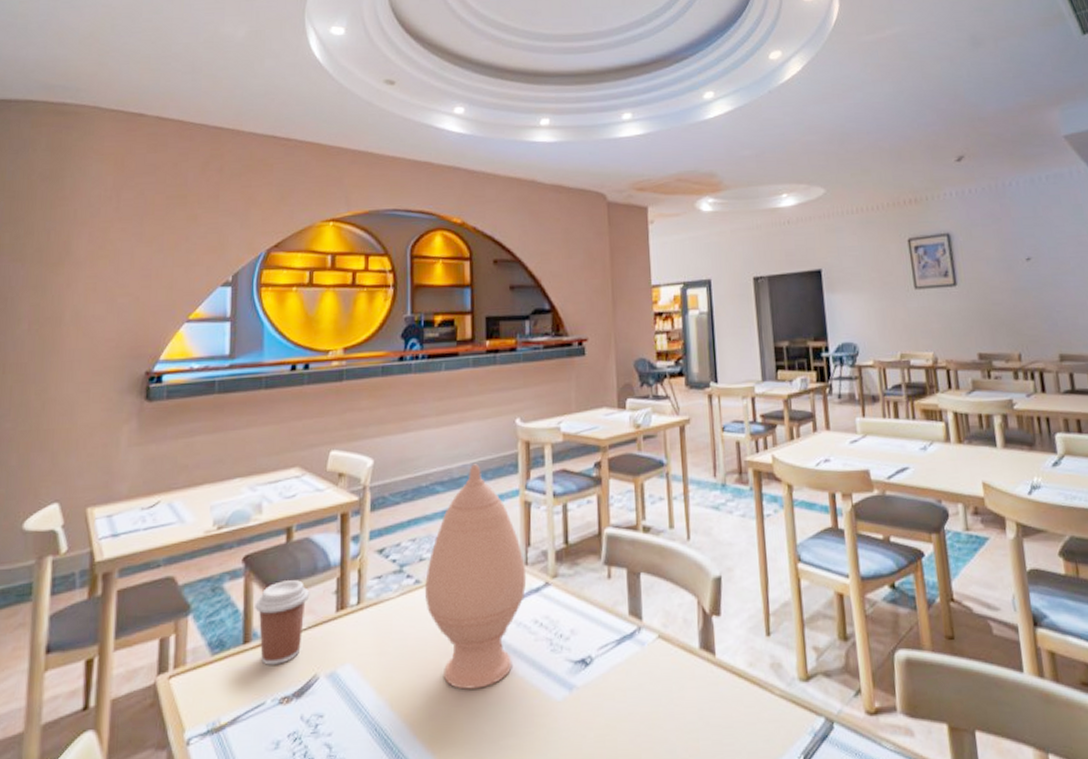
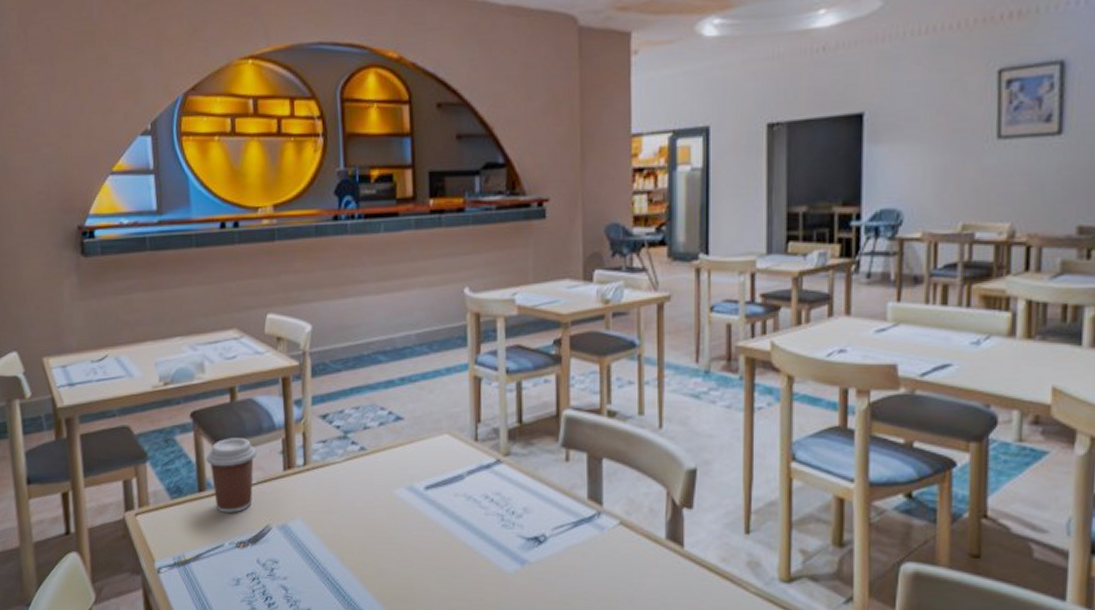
vase: present [424,464,527,690] -> none [369,334,477,554]

